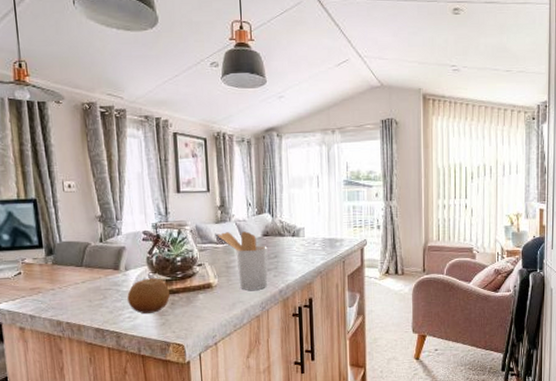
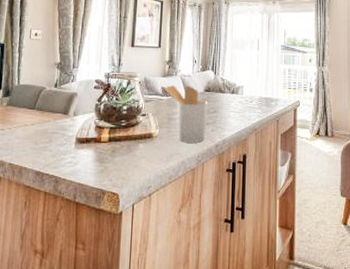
fruit: present [127,278,170,314] -> none [71,125,112,159]

